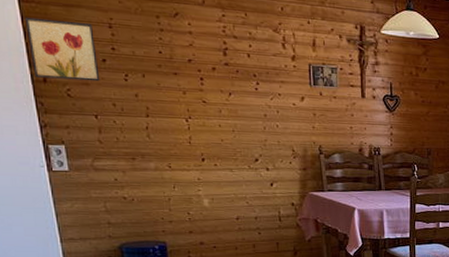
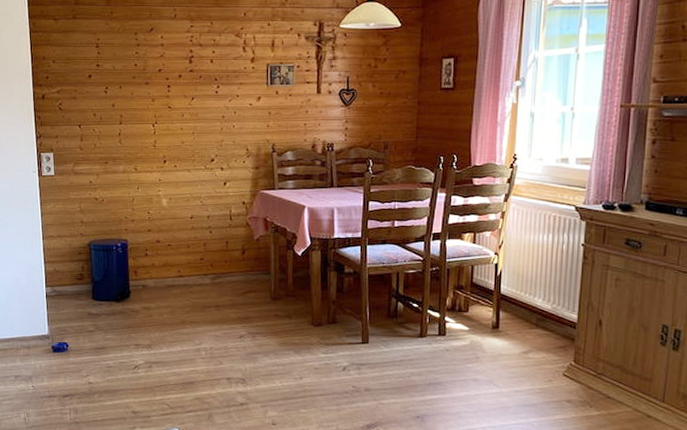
wall art: present [24,17,100,82] -> none [33,44,85,95]

